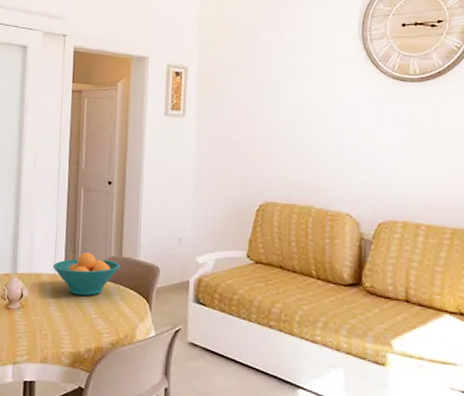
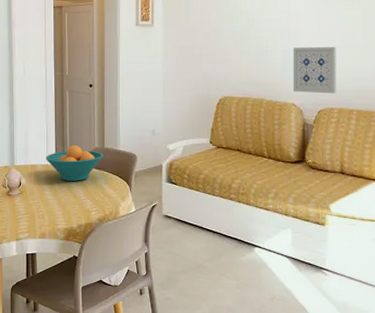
wall art: none [347,146,401,204] -> present [293,46,336,94]

